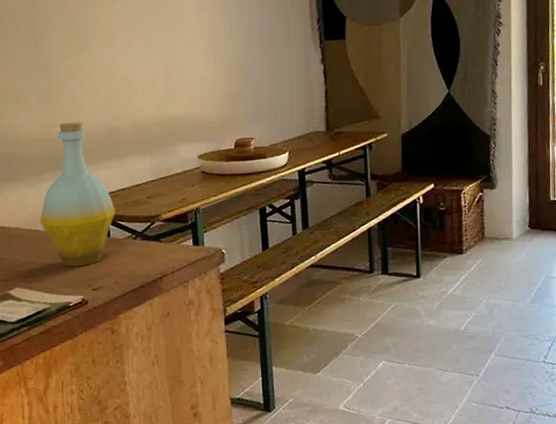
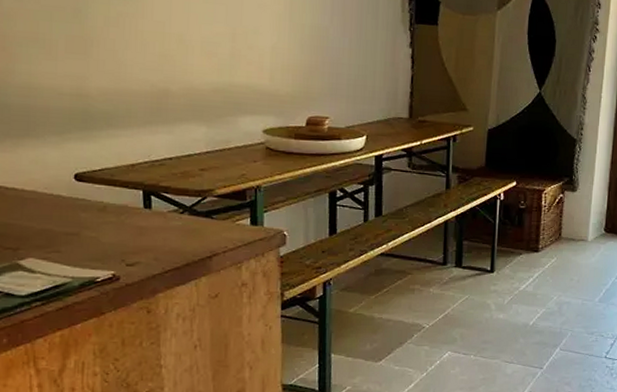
bottle: present [40,122,115,267] -> none [63,77,160,239]

